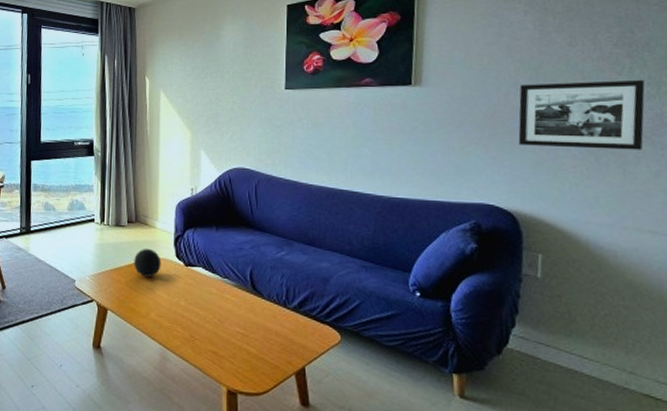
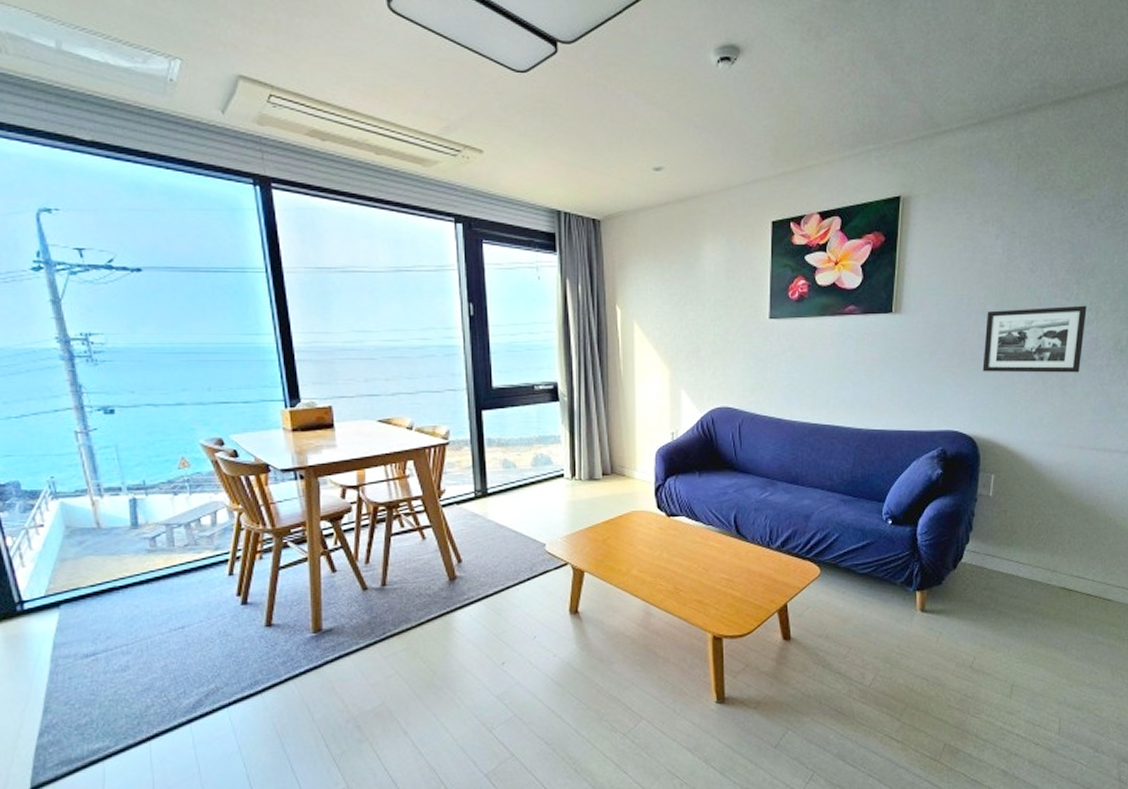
decorative ball: present [134,249,162,277] -> none [611,502,642,533]

